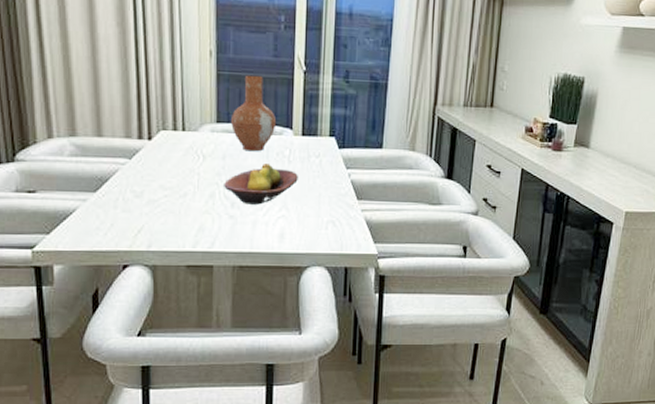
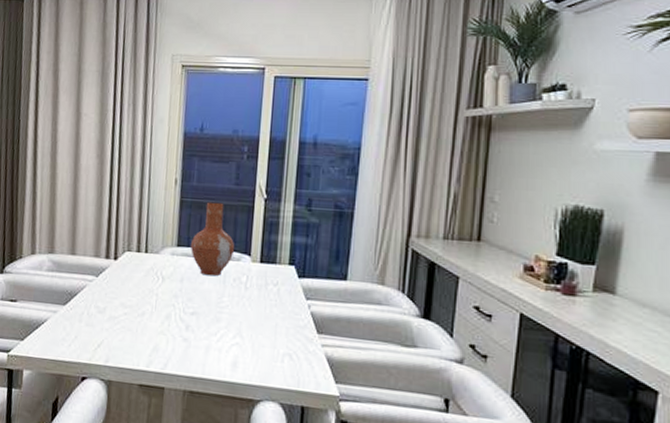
fruit bowl: present [224,164,298,205] -> none [180,288,254,330]

